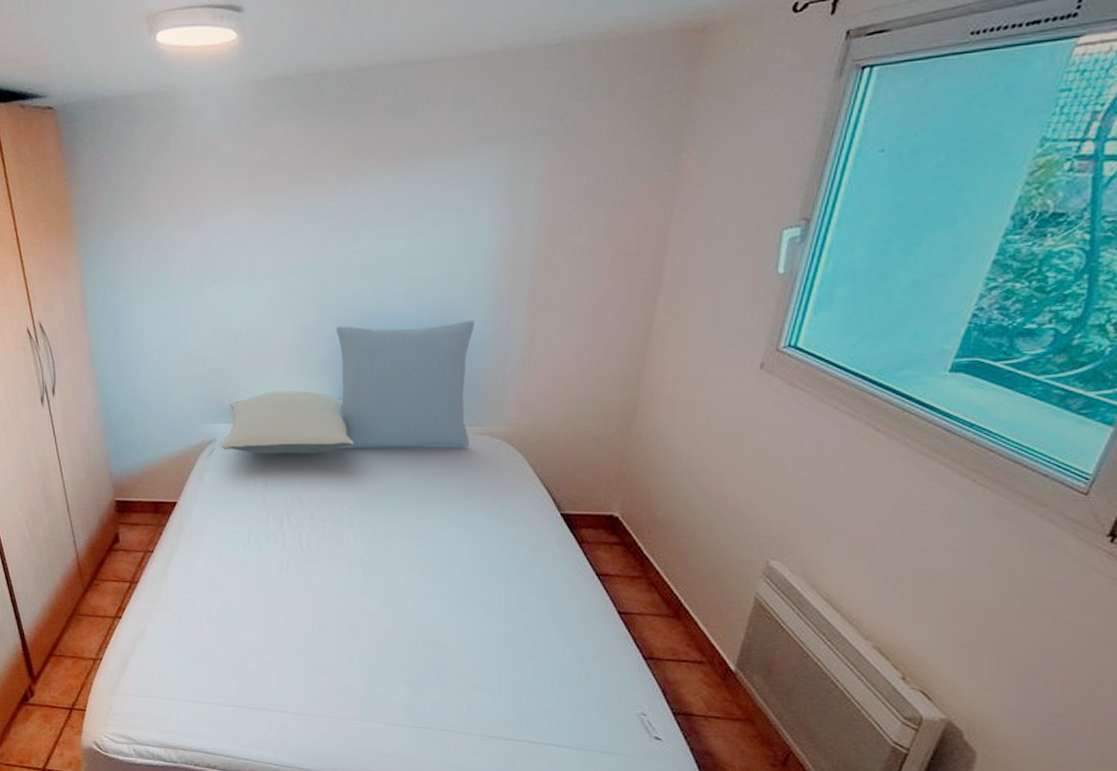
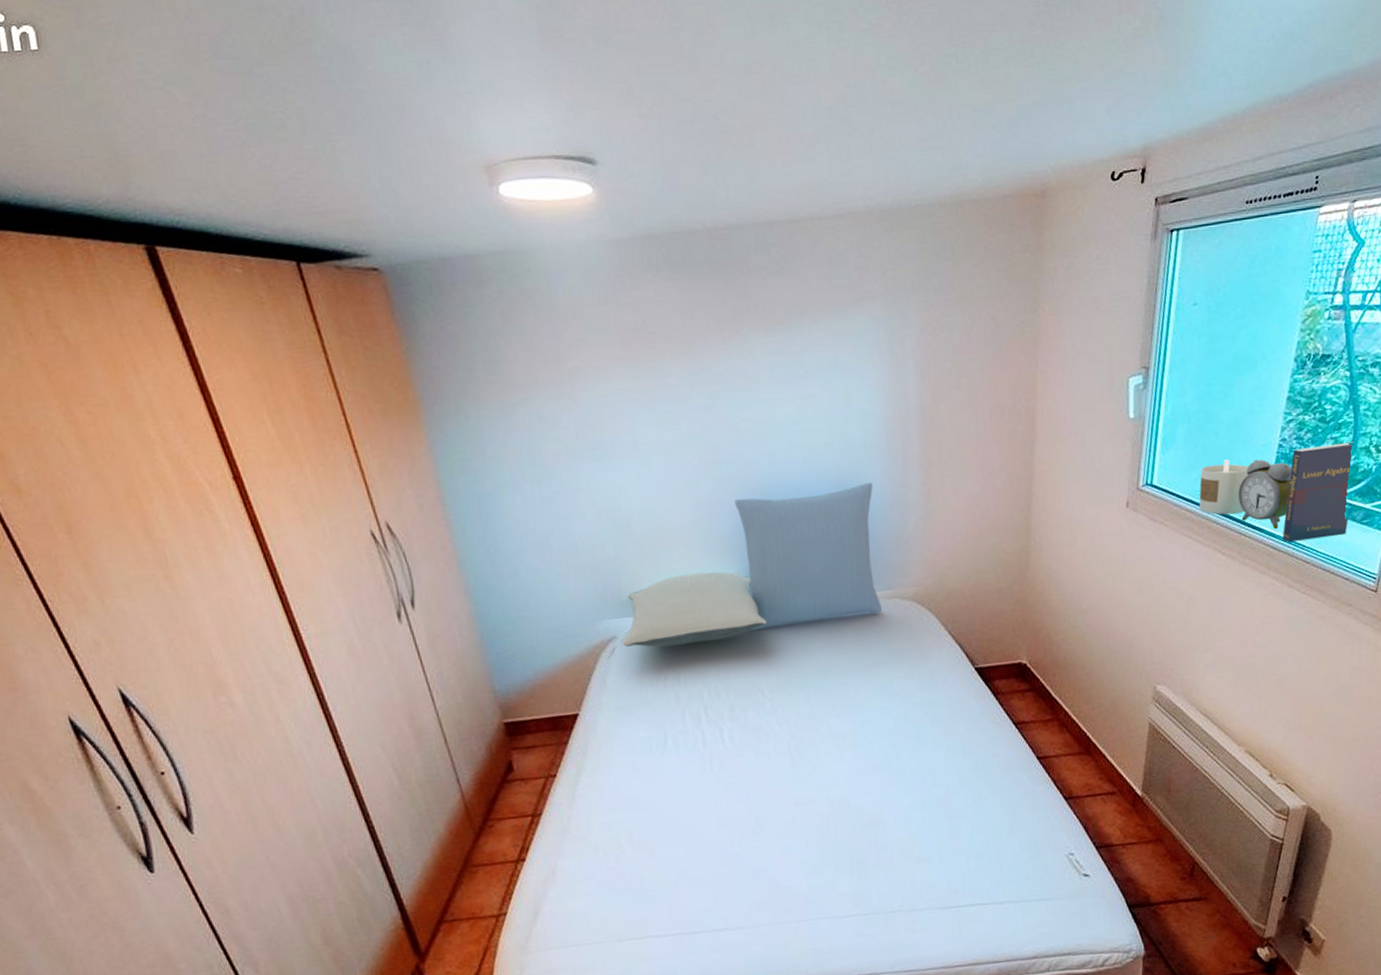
candle: none [852,326,926,388] -> present [1198,459,1249,515]
alarm clock: none [907,328,988,410] -> present [1238,459,1293,530]
book: none [960,317,1083,427] -> present [1282,441,1354,543]

